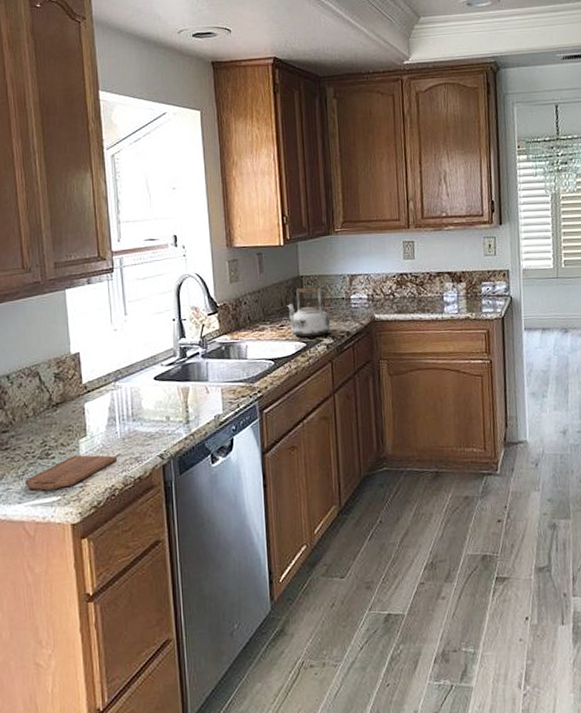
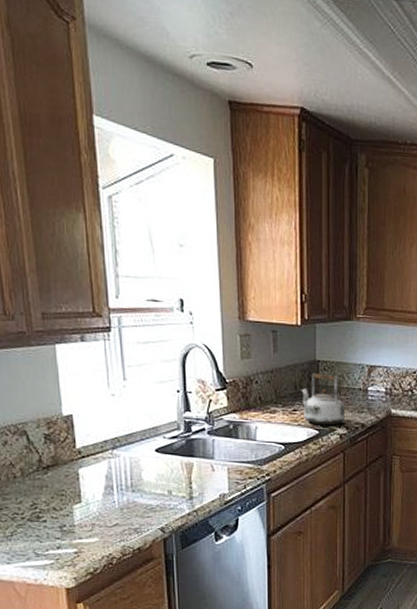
cutting board: present [25,455,118,491] -> none [14,521,116,553]

